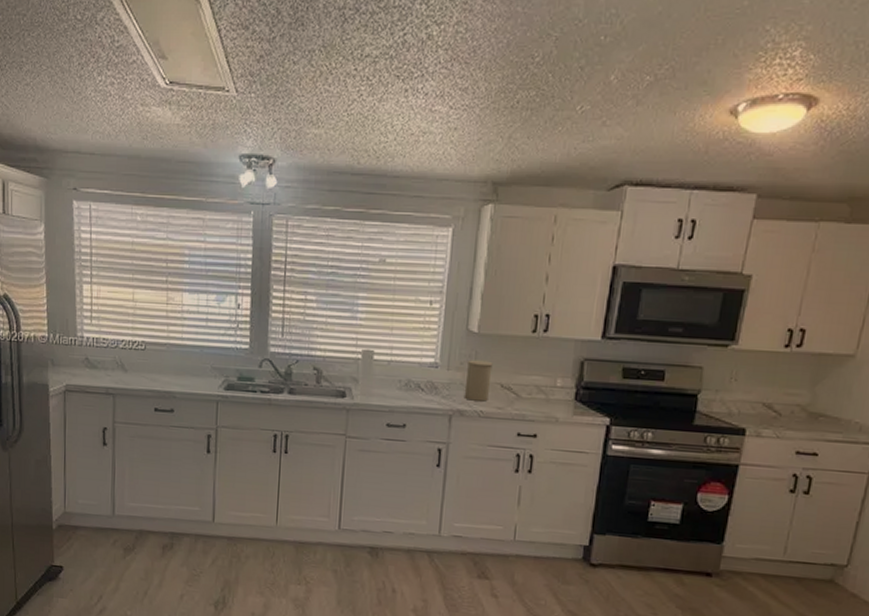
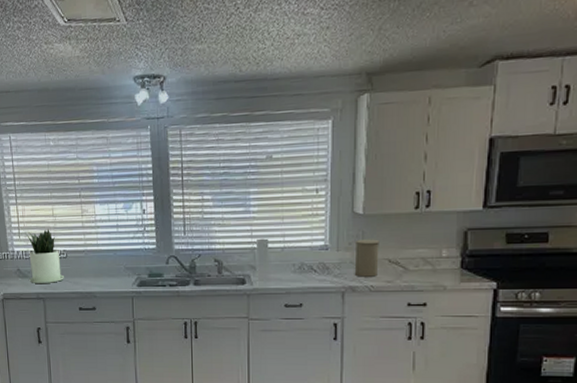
planter: none [98,315,141,378] -> present [25,229,65,284]

